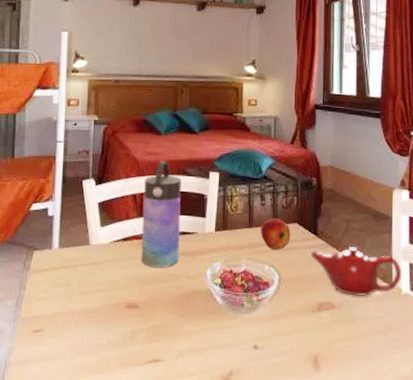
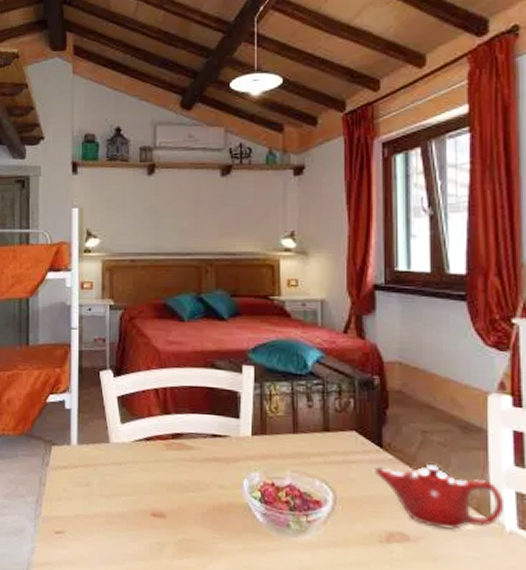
water bottle: present [141,161,181,268] -> none [166,351,210,475]
apple: present [260,217,291,250] -> none [307,422,347,463]

